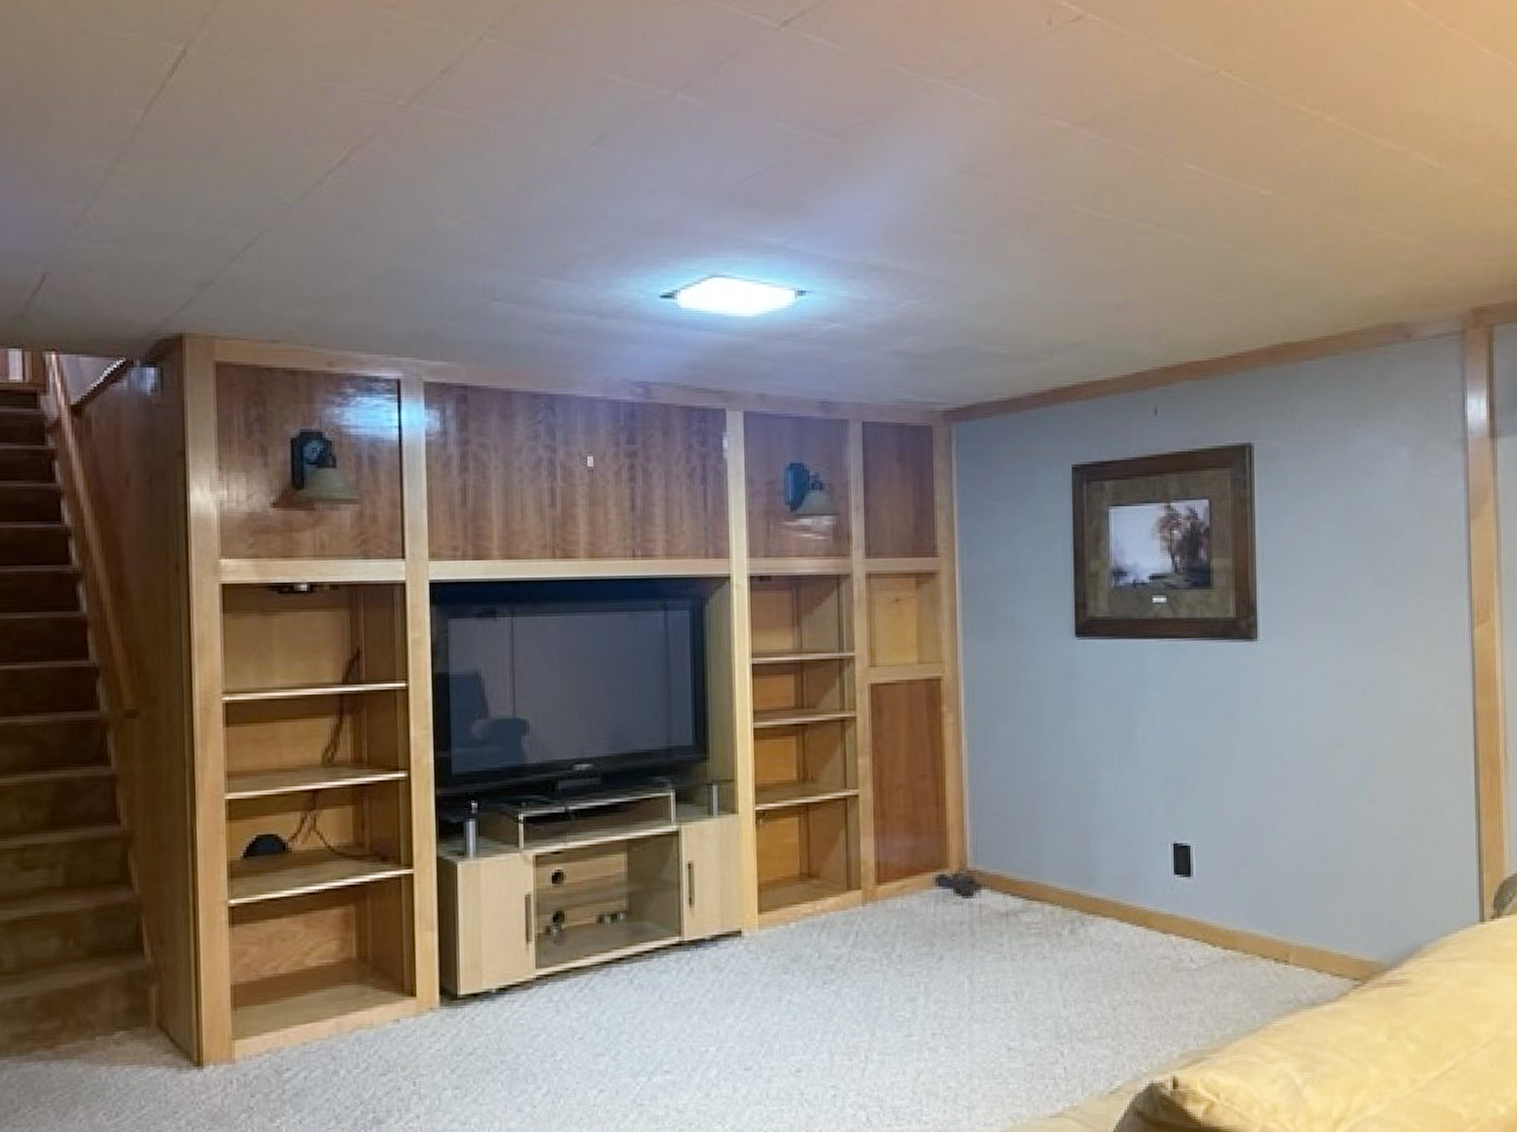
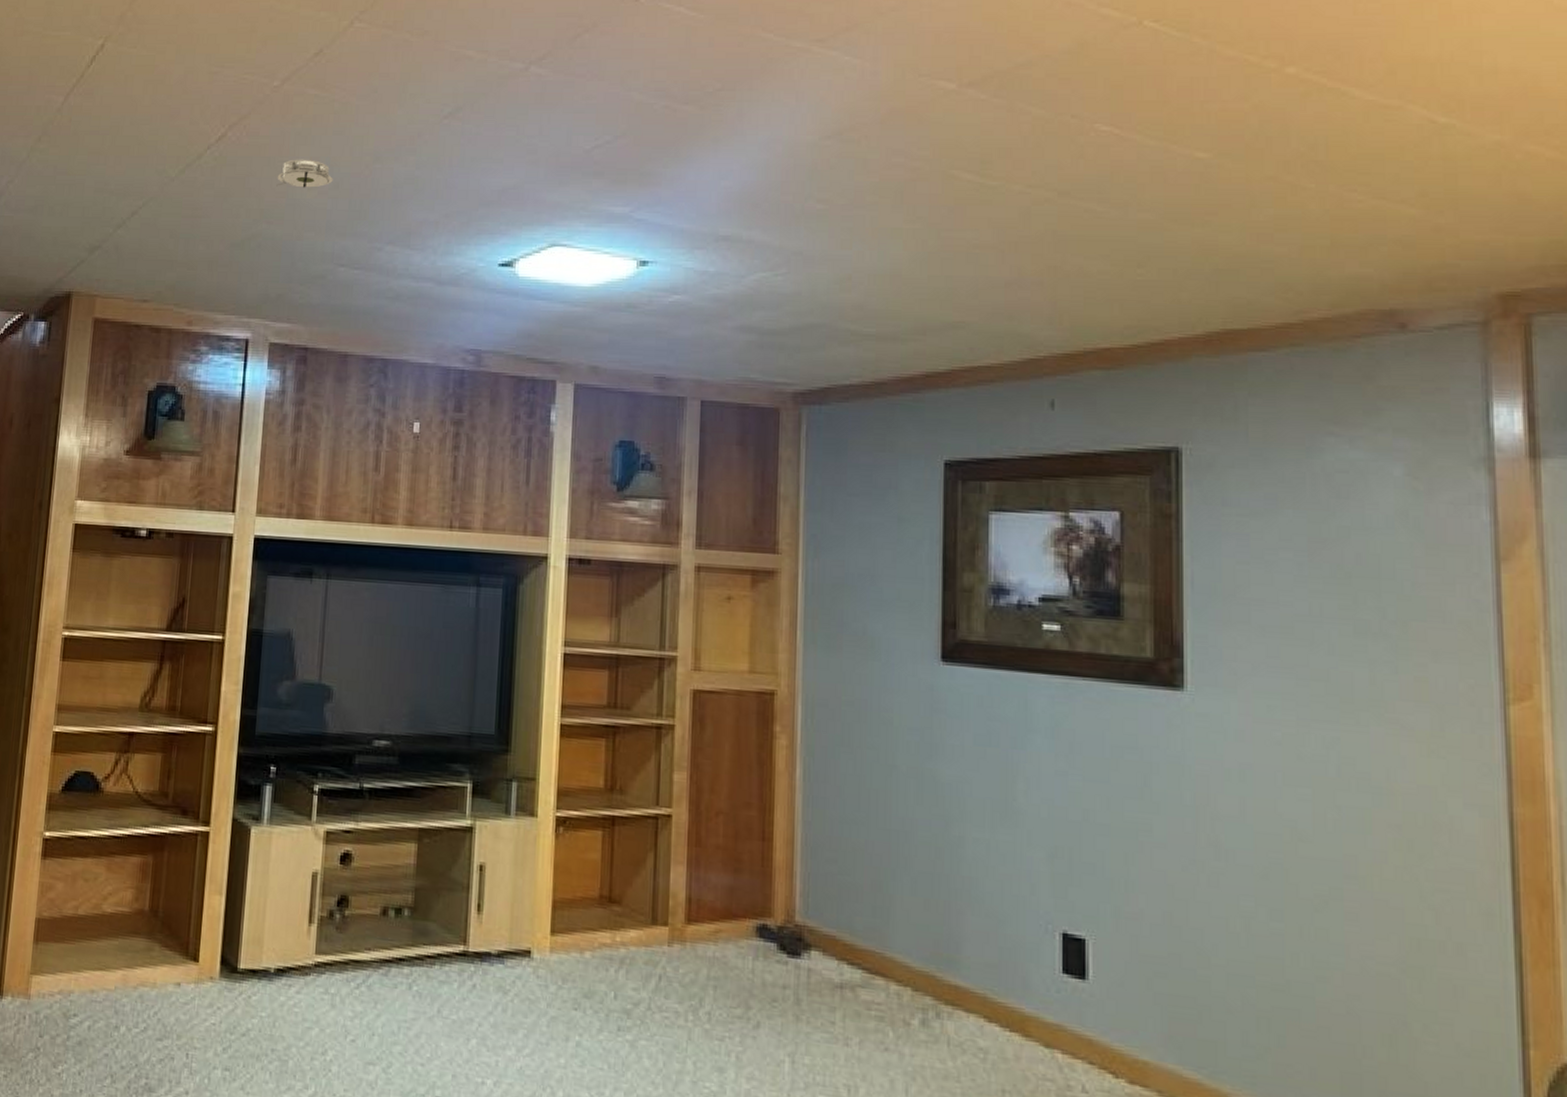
smoke detector: none [413,186,477,217] -> present [276,159,333,188]

